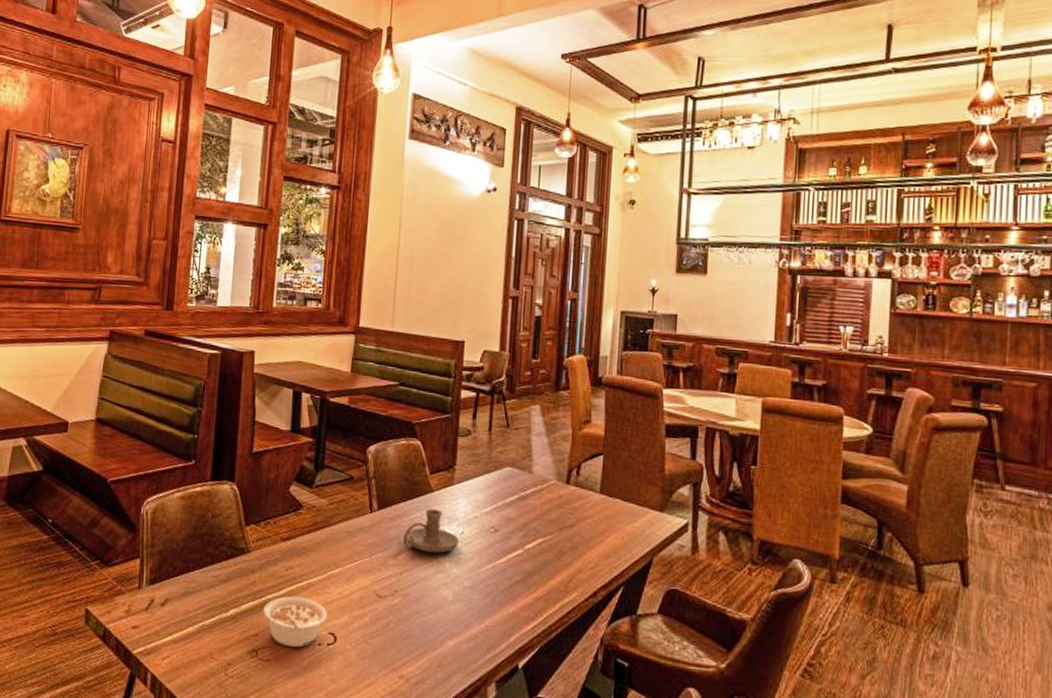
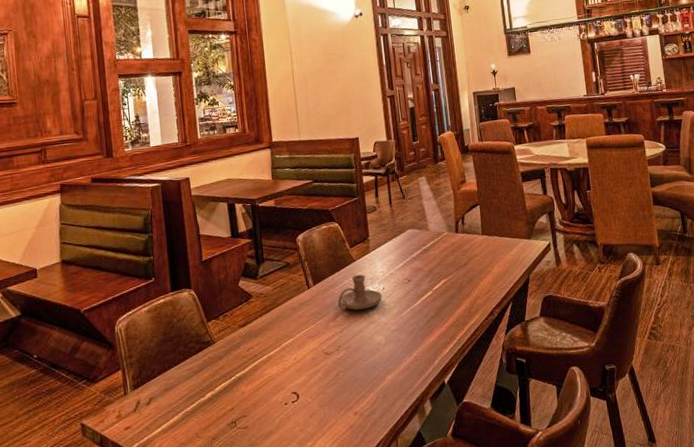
legume: present [263,596,328,648] -> none [234,369,289,412]

